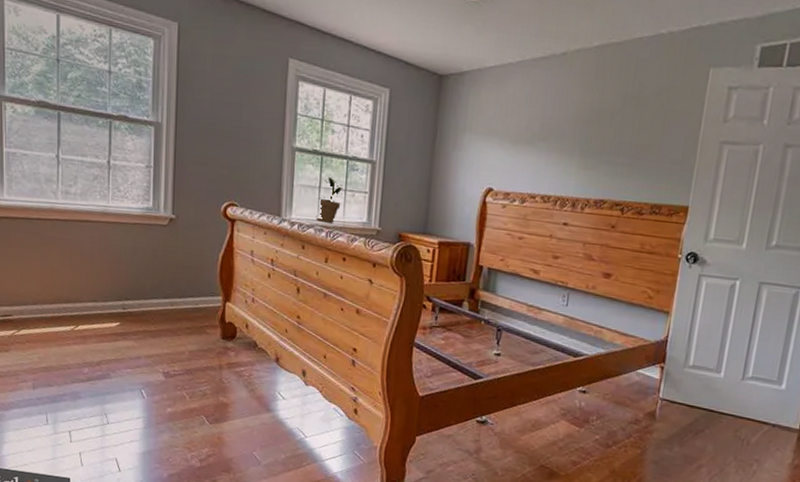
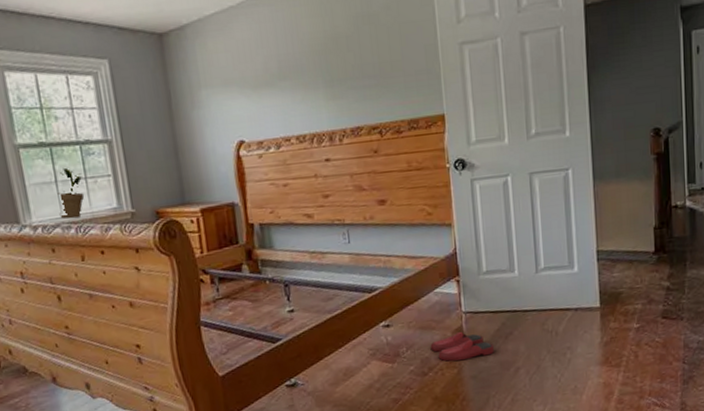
slippers: none [619,415,682,446] -> present [430,331,494,362]

